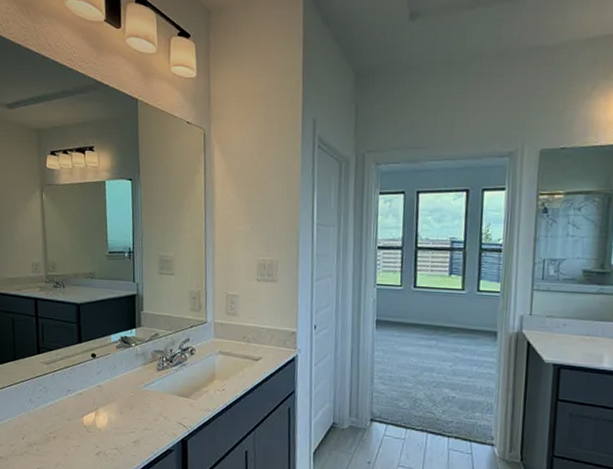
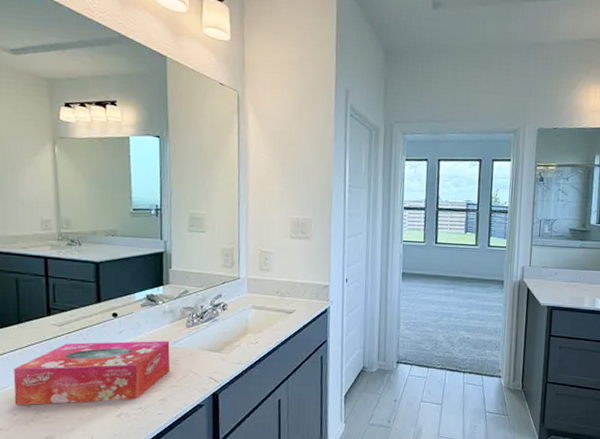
tissue box: none [11,380,143,440] -> present [13,340,171,406]

